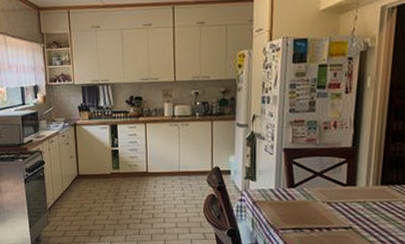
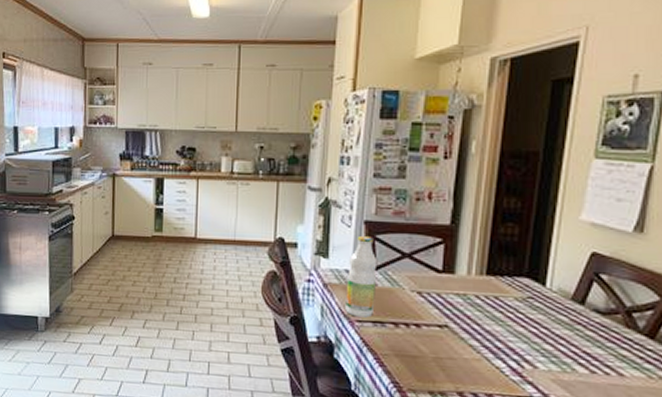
bottle: none [271,160,296,226] -> present [345,235,378,318]

